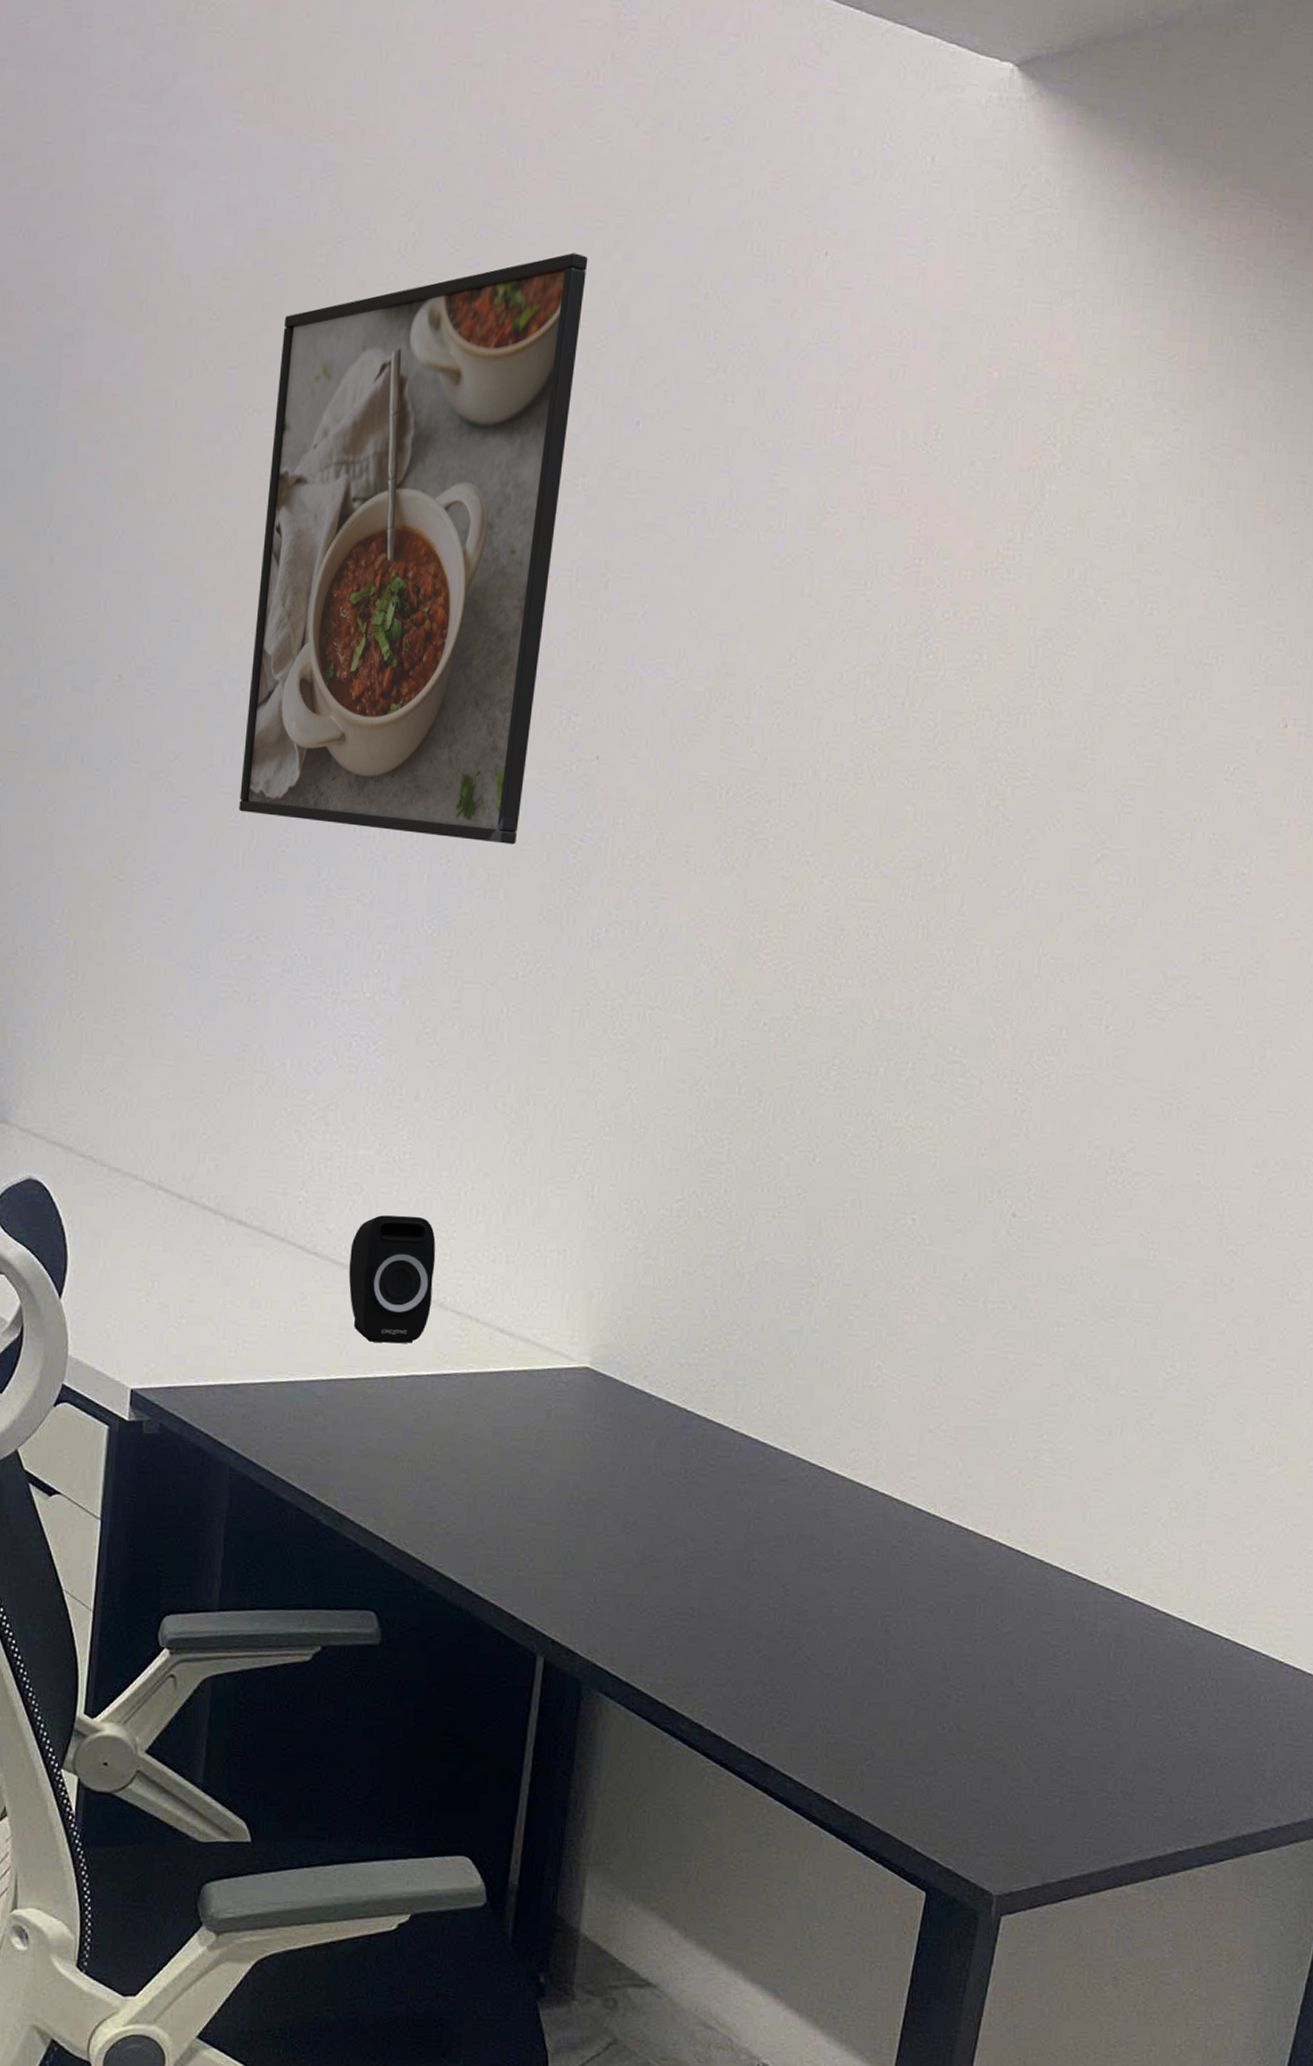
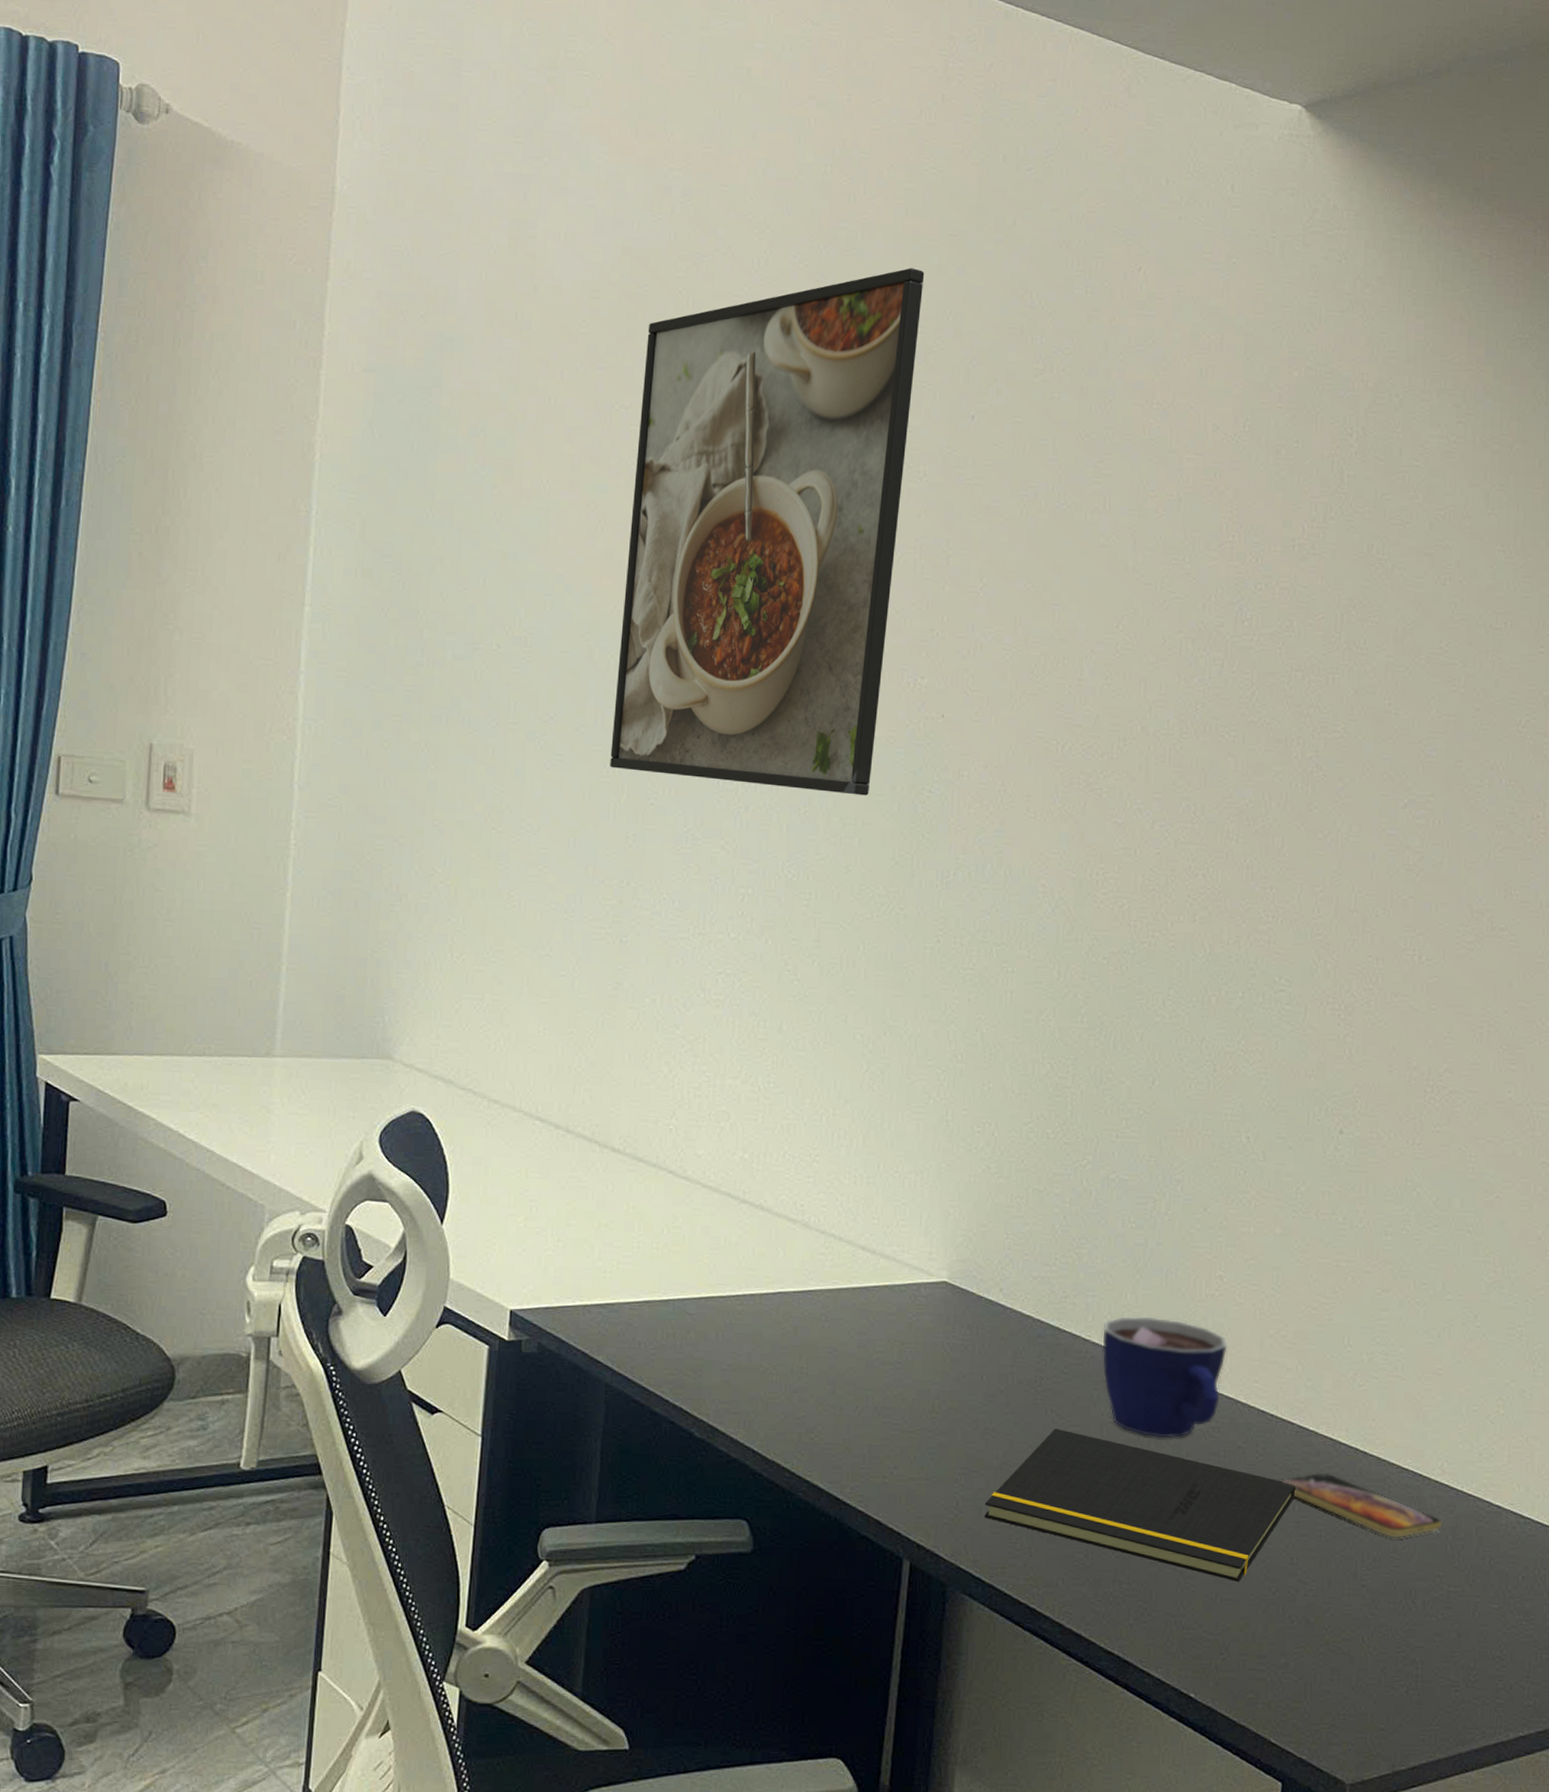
speaker: present [348,1215,436,1343] -> none [717,1140,800,1262]
notepad: none [622,1523,952,1686] -> present [984,1429,1296,1582]
cup: none [751,1407,885,1536] -> present [1102,1316,1228,1438]
smartphone: none [934,1574,1105,1645] -> present [1279,1472,1442,1538]

